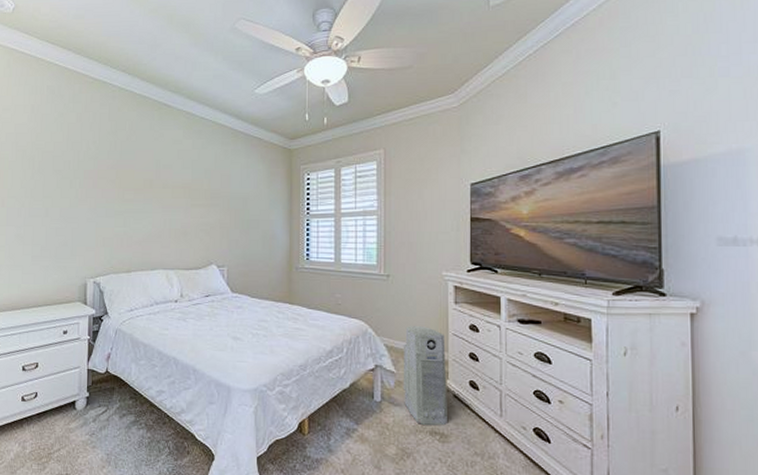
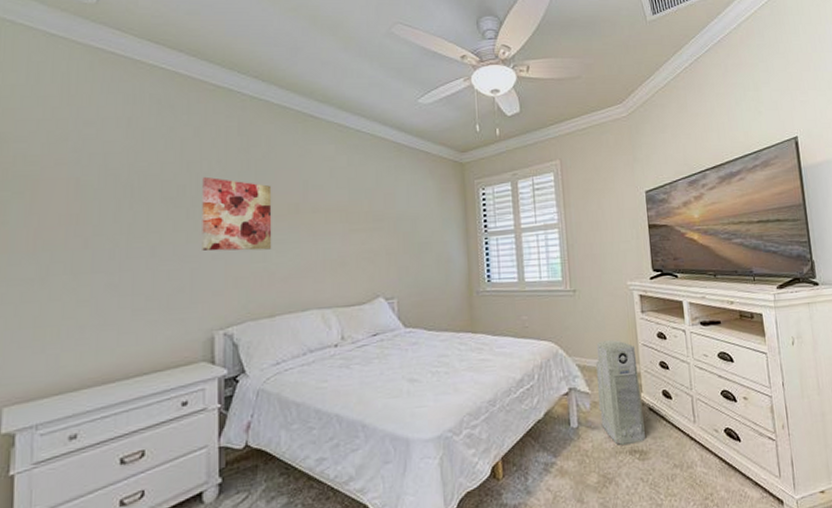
wall art: none [80,154,132,217] -> present [202,176,272,252]

